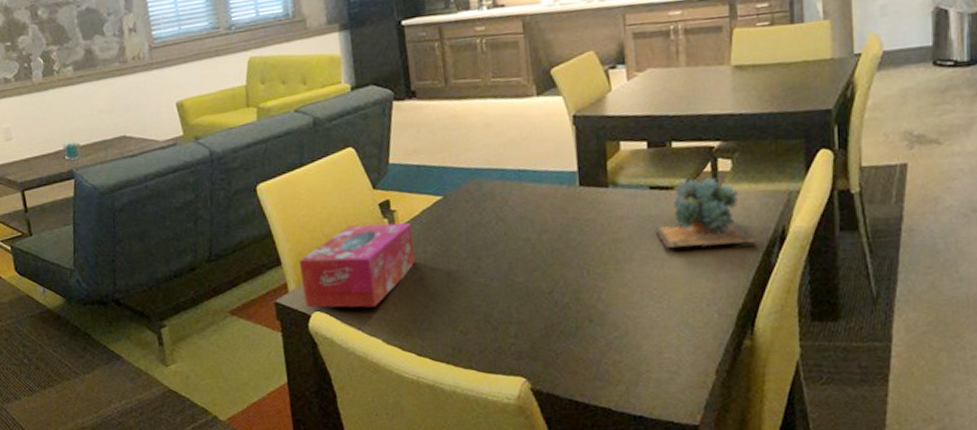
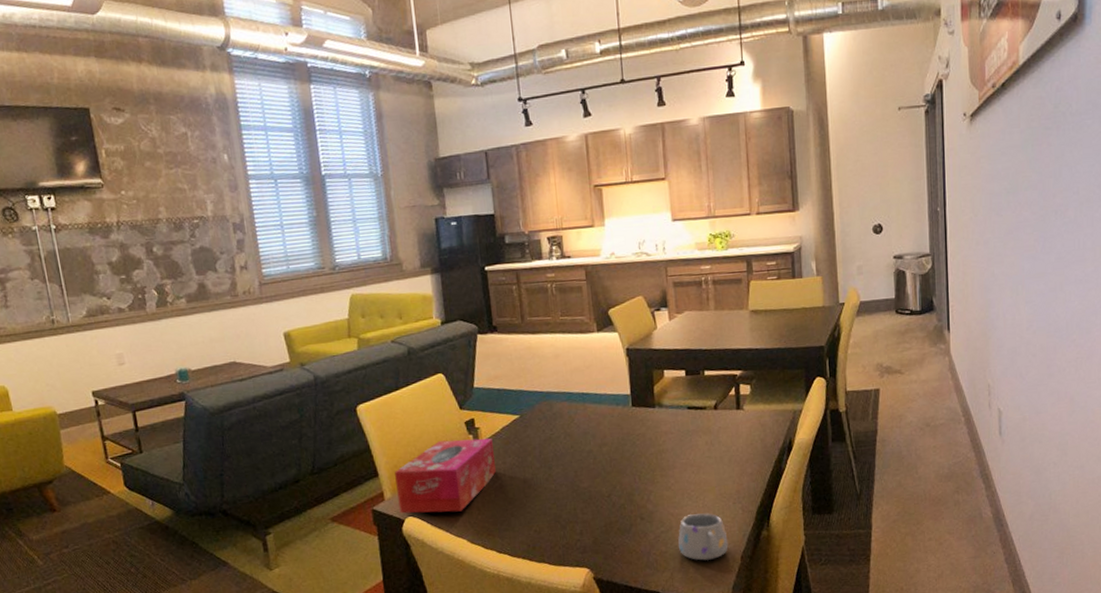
mug: none [635,316,700,374] -> present [677,513,728,561]
succulent plant: present [653,178,758,249] -> none [690,400,771,458]

